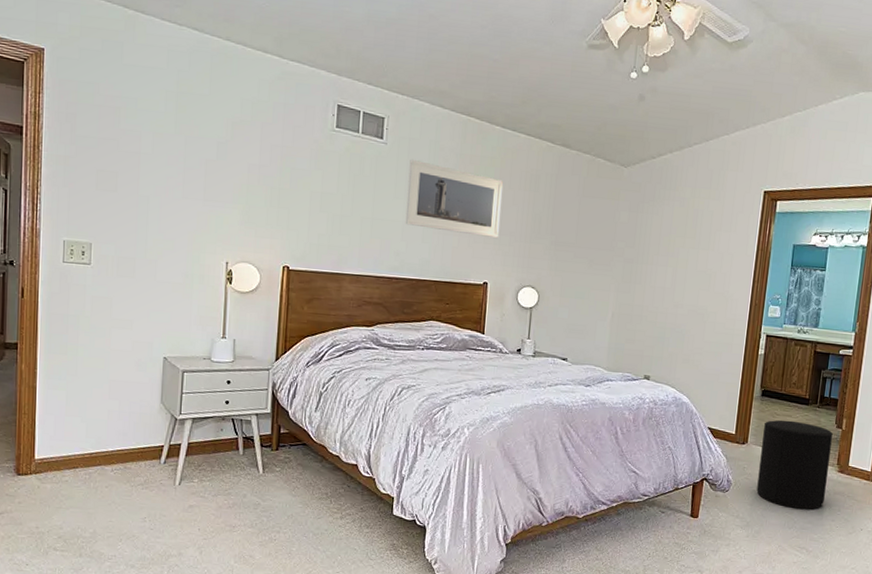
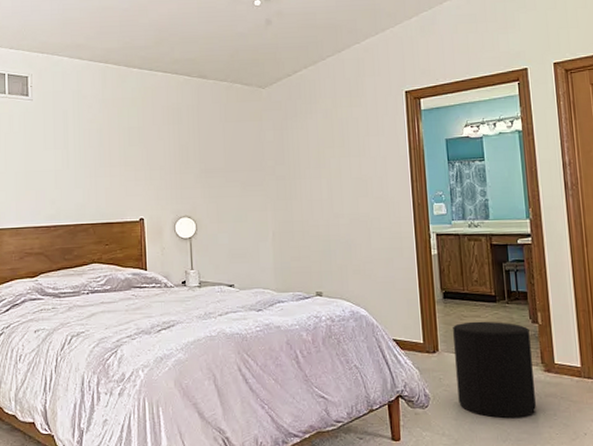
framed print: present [405,159,503,239] -> none [55,110,149,175]

